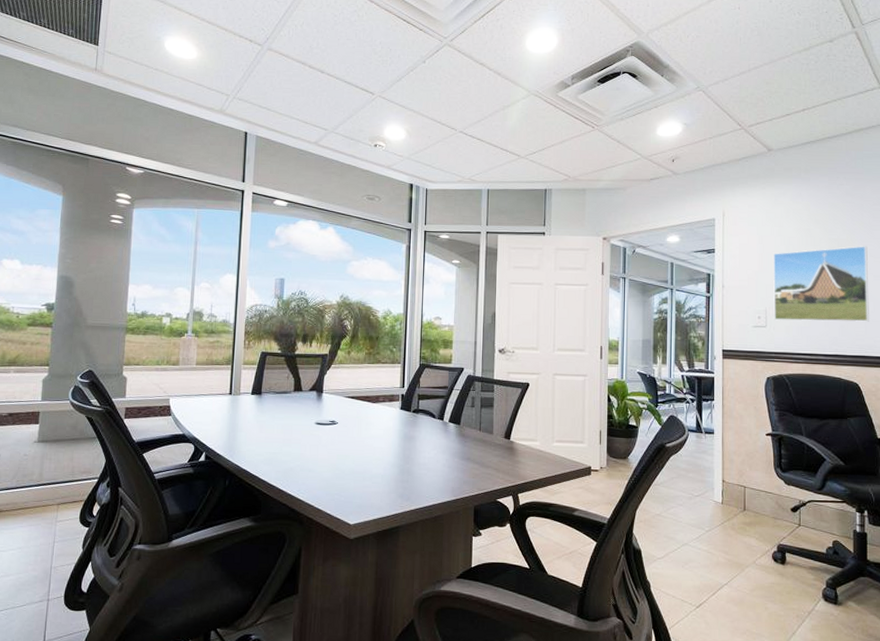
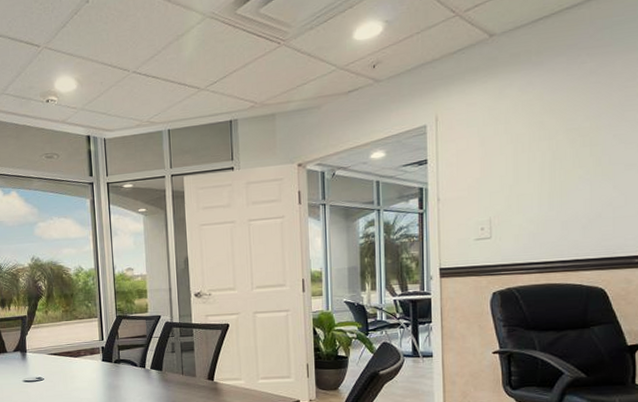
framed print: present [773,246,869,322] -> none [498,131,619,229]

